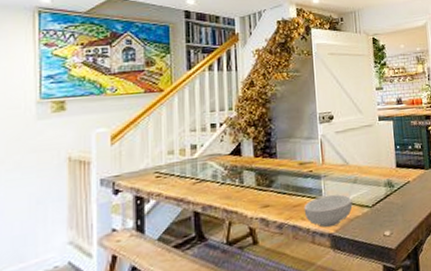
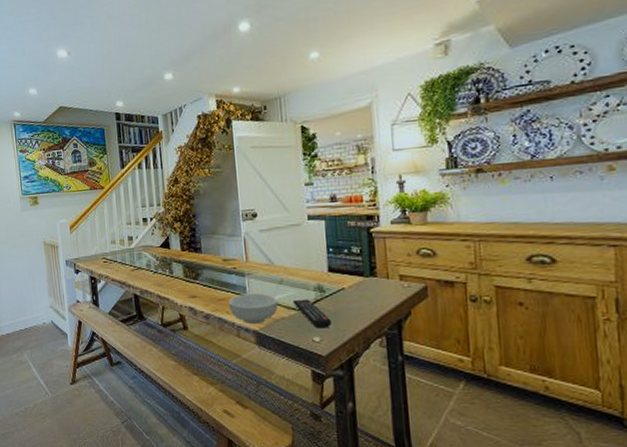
remote control: none [366,195,400,223] -> present [292,299,332,329]

